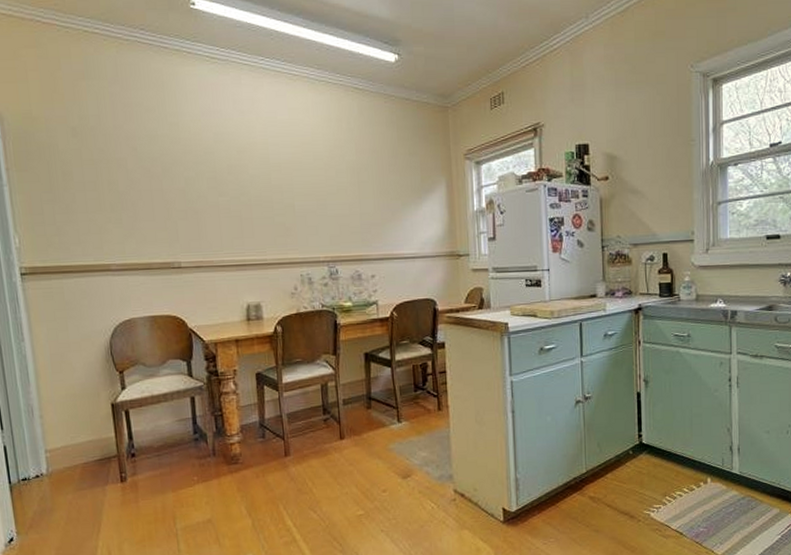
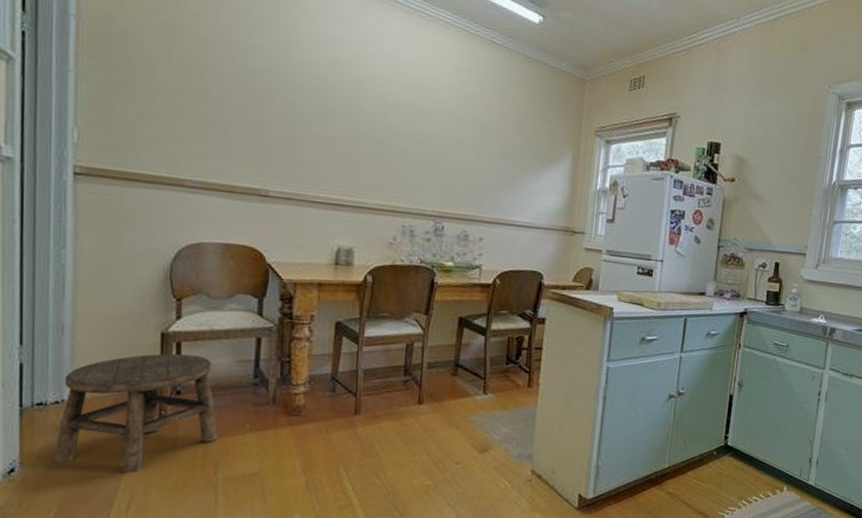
stool: none [40,420,172,533] -> present [53,353,218,474]

